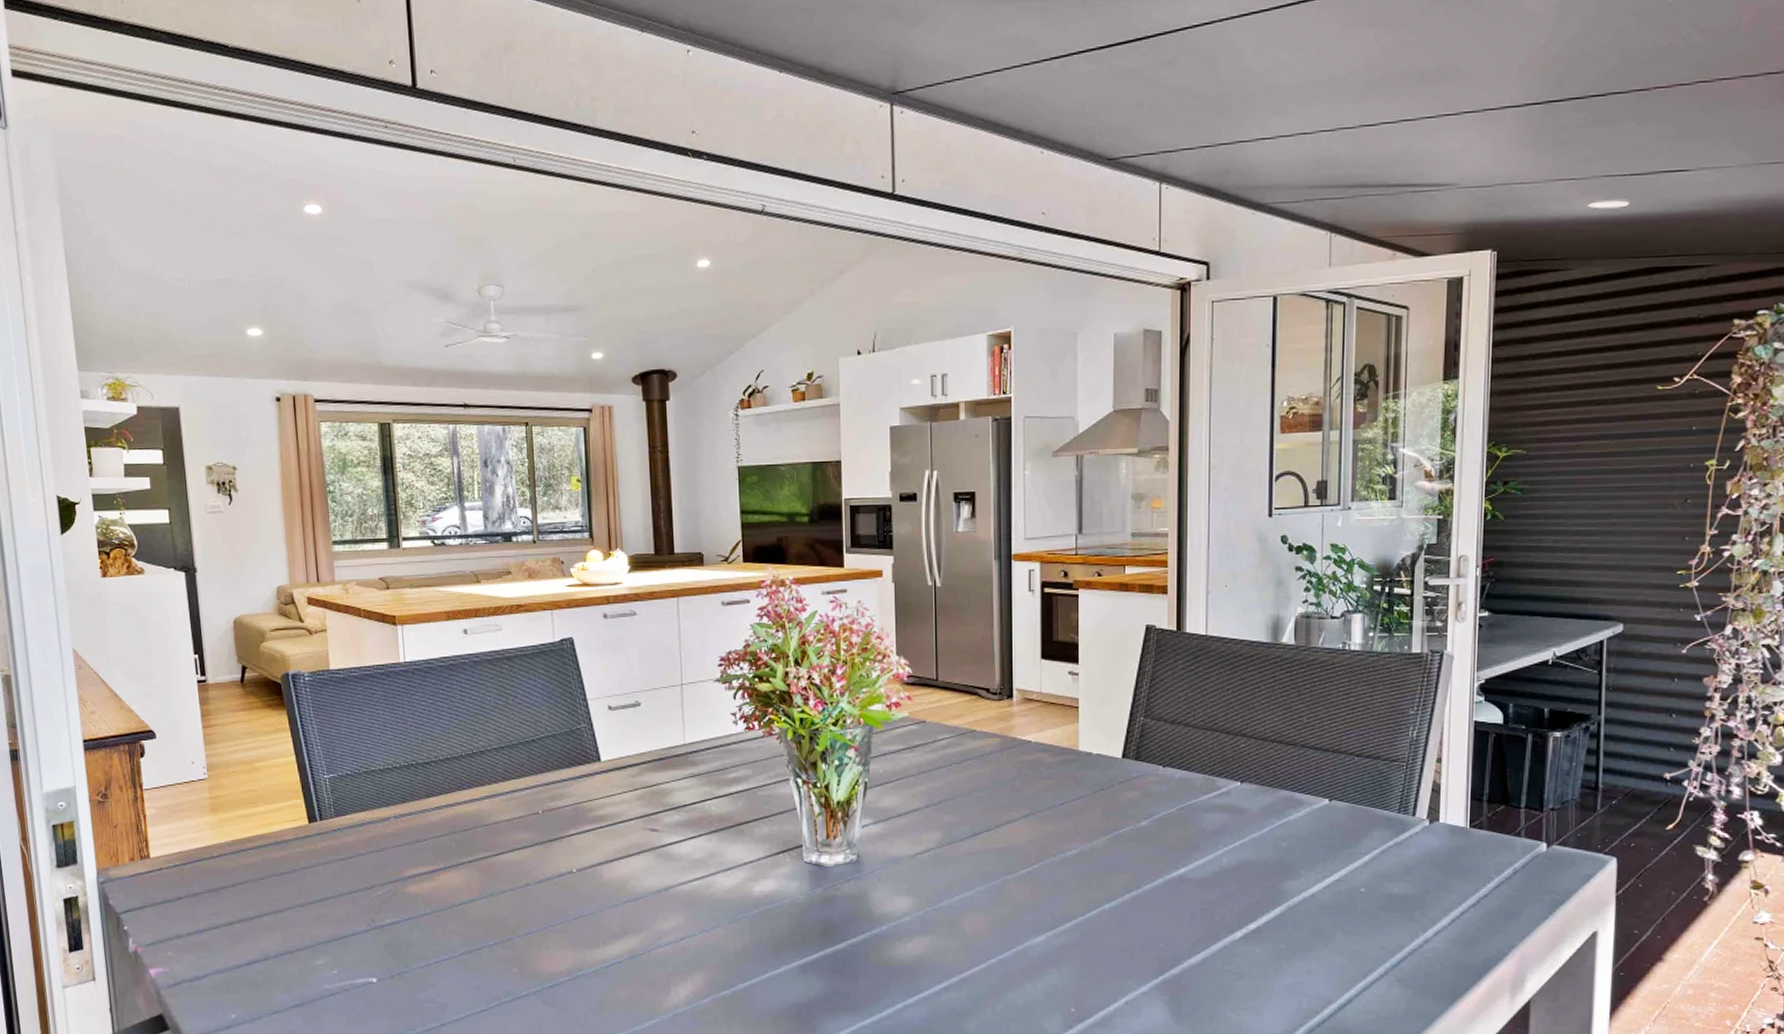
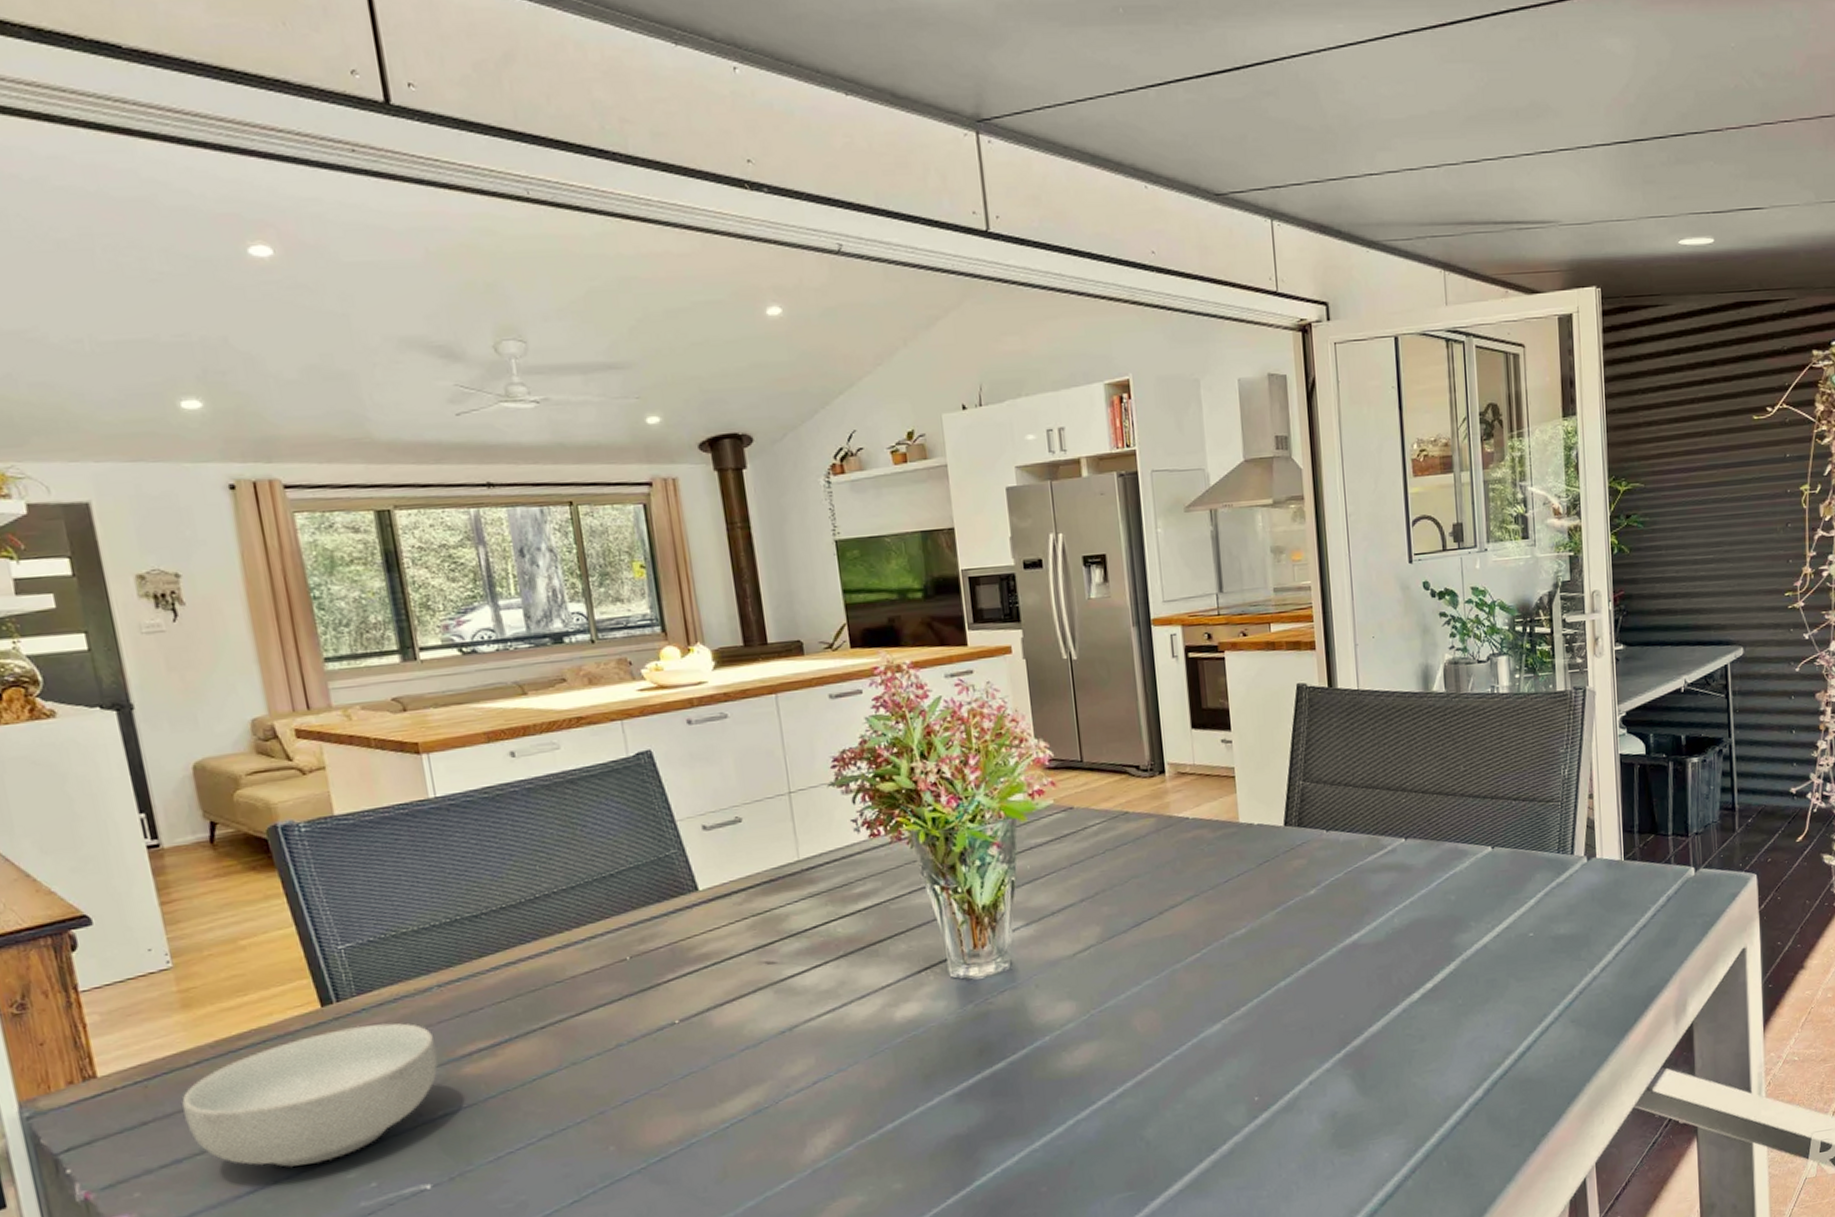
cereal bowl: none [206,842,390,948] -> present [182,1023,438,1167]

